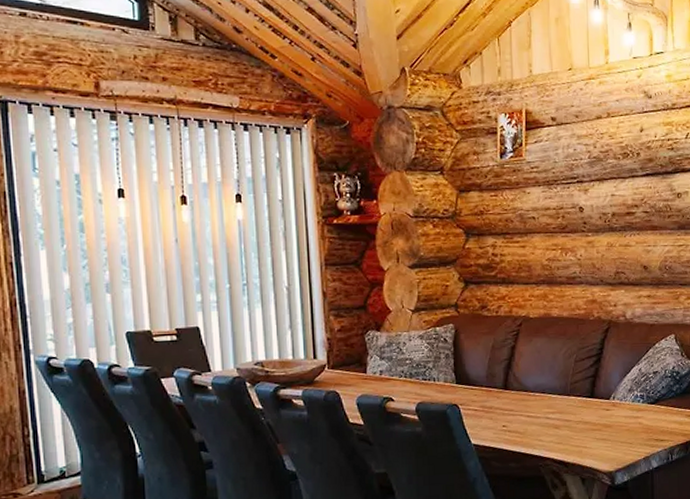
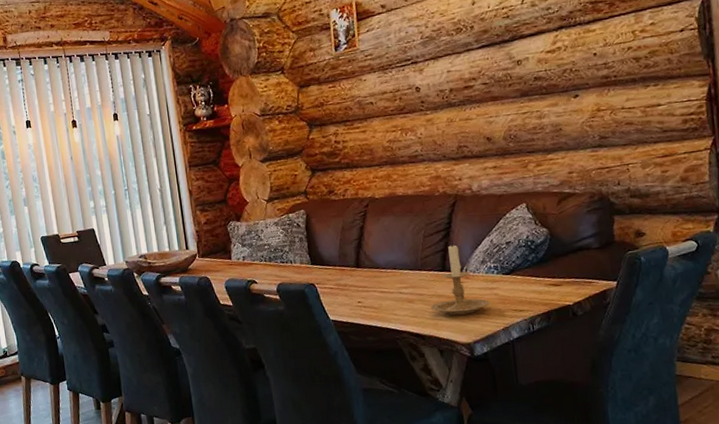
candle holder: none [576,369,633,444] -> present [430,242,489,316]

